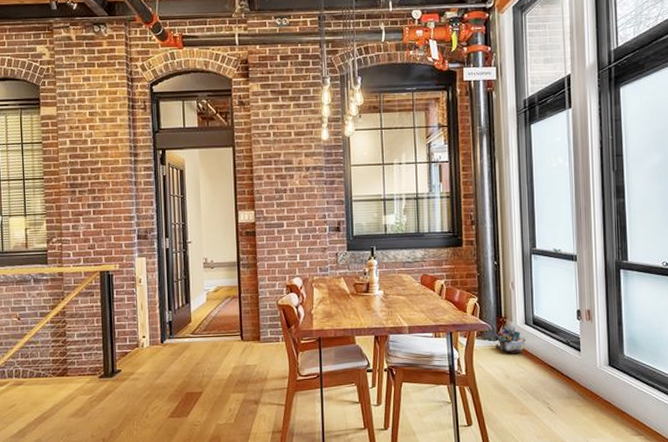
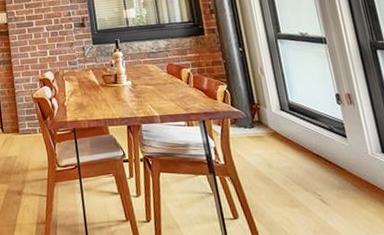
waste bin: present [495,325,526,353] -> none [250,111,284,141]

